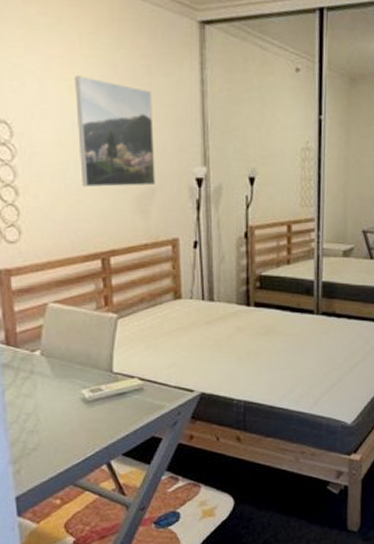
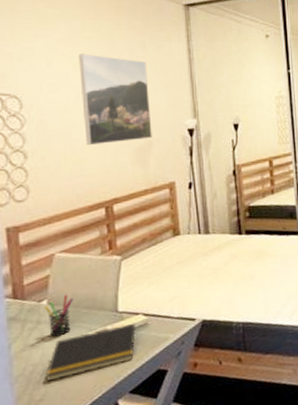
pen holder: none [37,347,67,389] -> present [44,294,73,337]
notepad: none [38,386,132,432] -> present [45,323,137,382]

